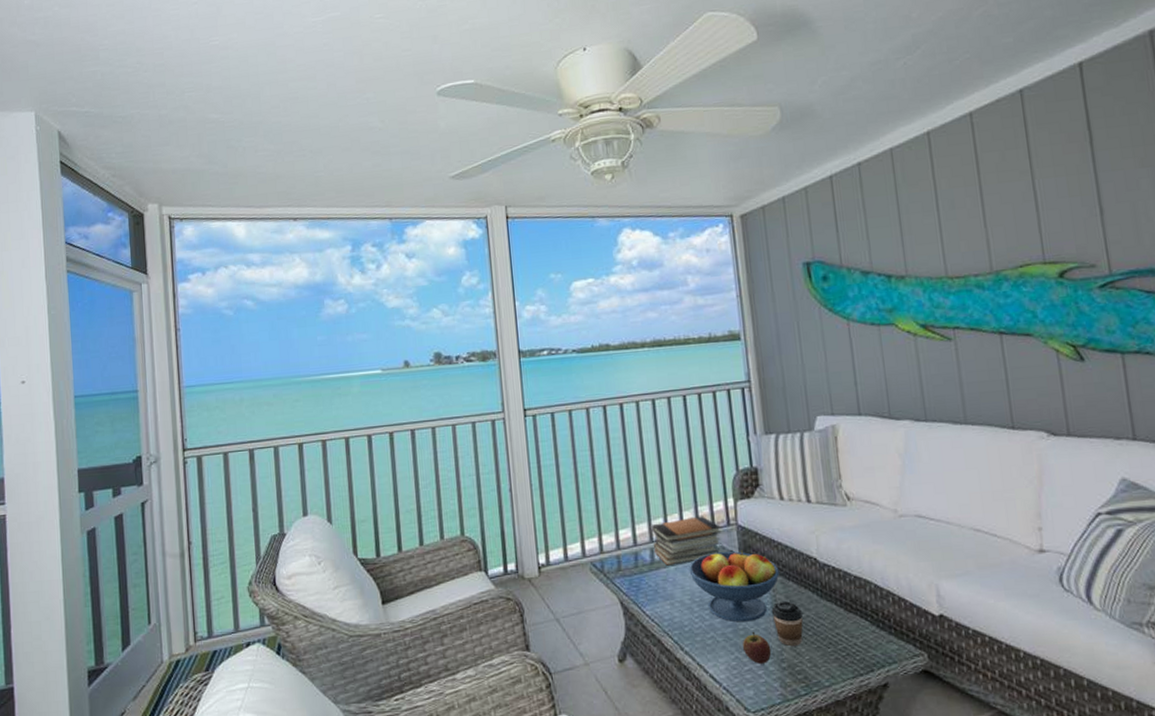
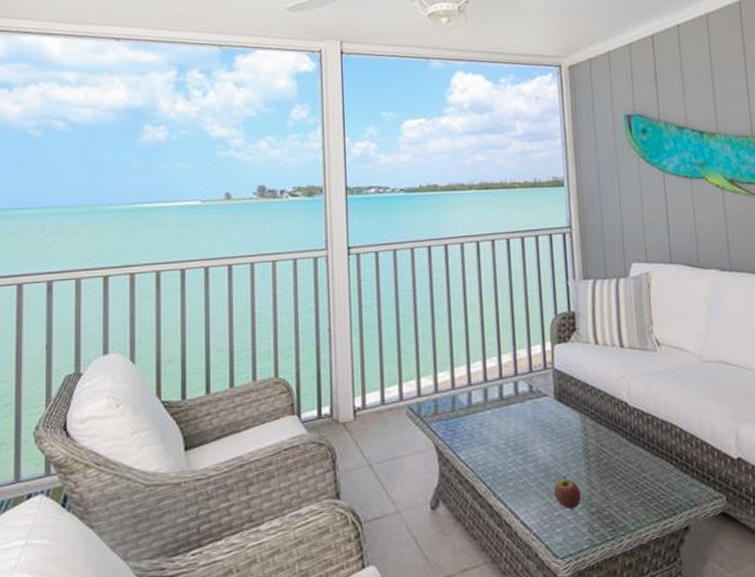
book stack: present [651,516,722,566] -> none [469,359,538,410]
fruit bowl: present [689,550,780,622] -> none [505,394,592,467]
coffee cup: present [771,600,804,647] -> none [582,444,613,491]

